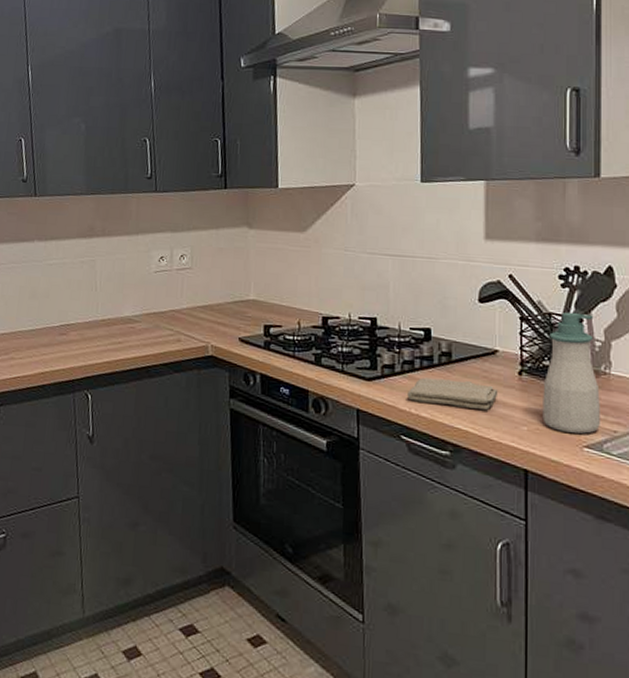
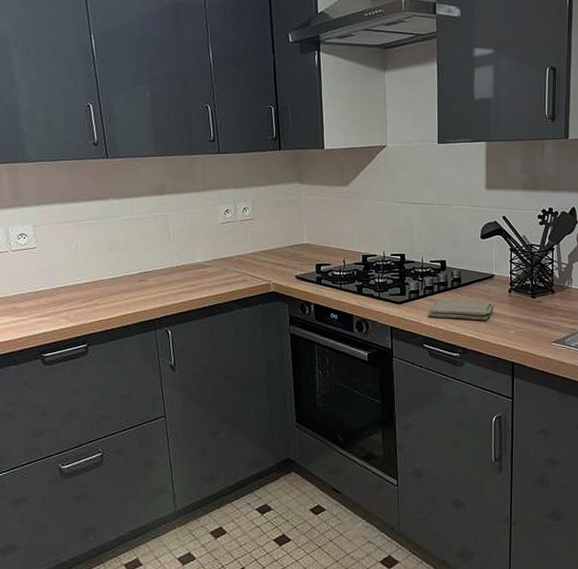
soap bottle: present [542,312,600,434] -> none [525,243,564,333]

